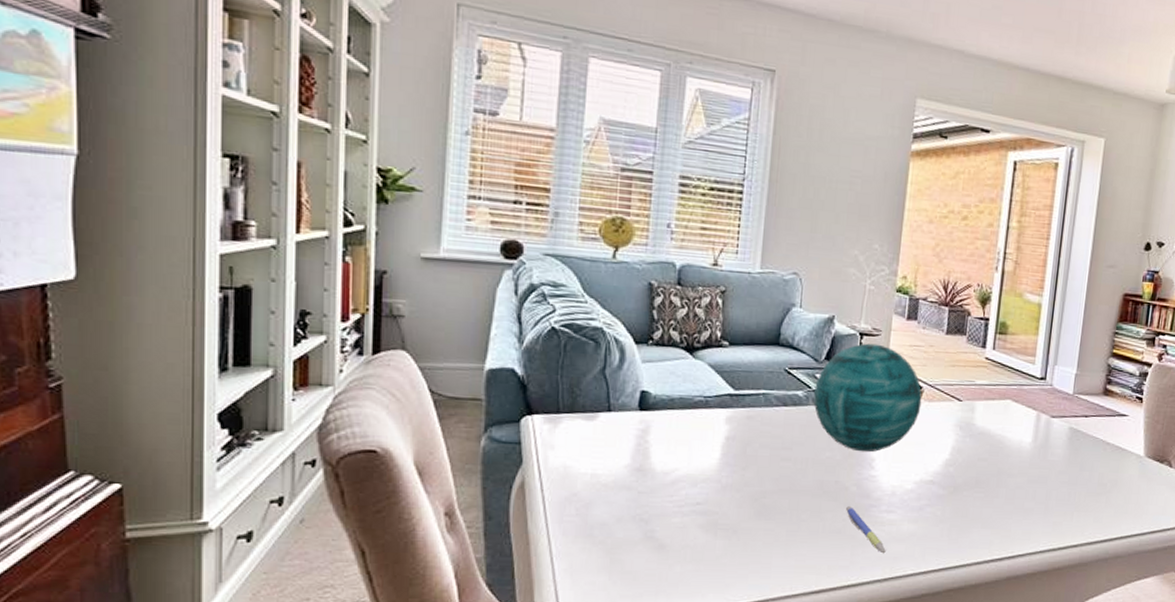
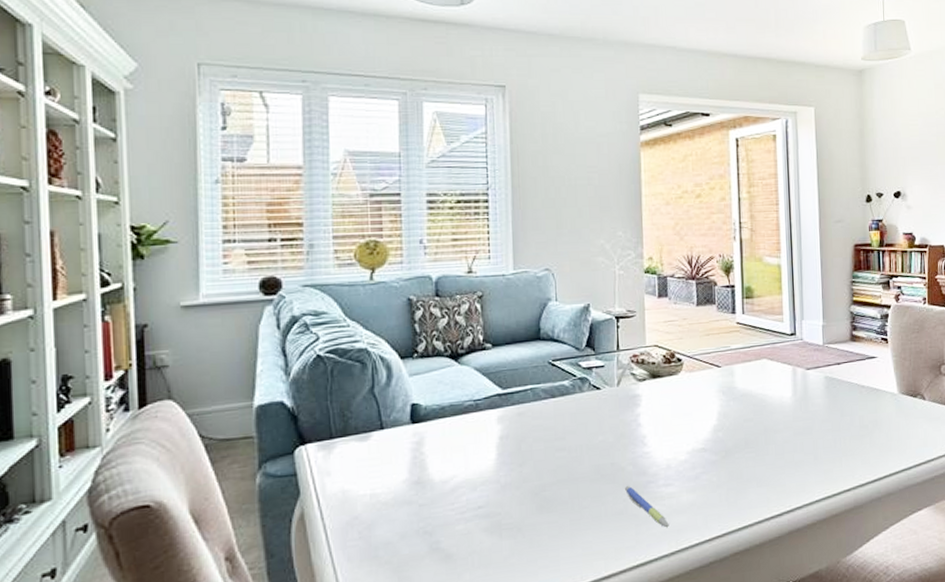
decorative orb: present [813,343,922,453] -> none [579,324,683,431]

